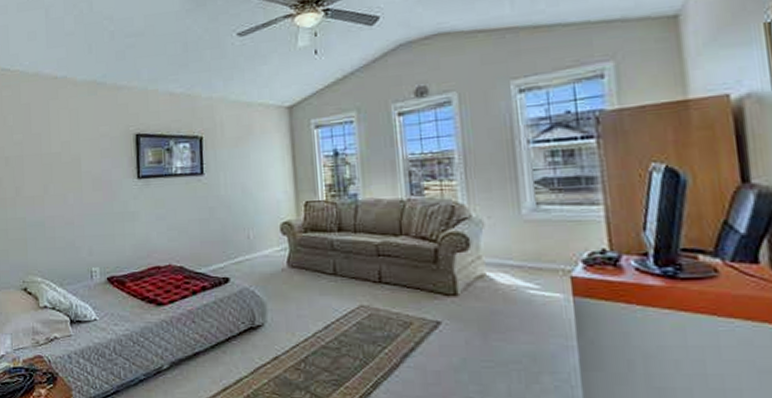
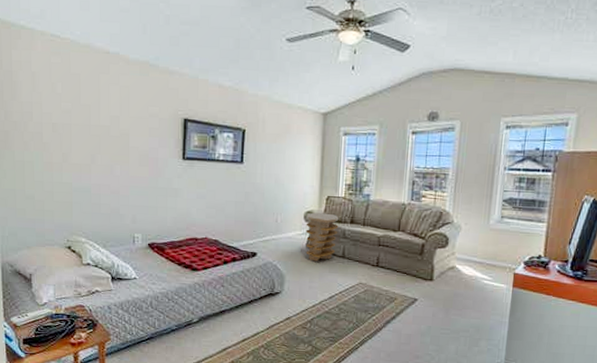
side table: none [283,222,325,283] -> present [305,212,339,262]

